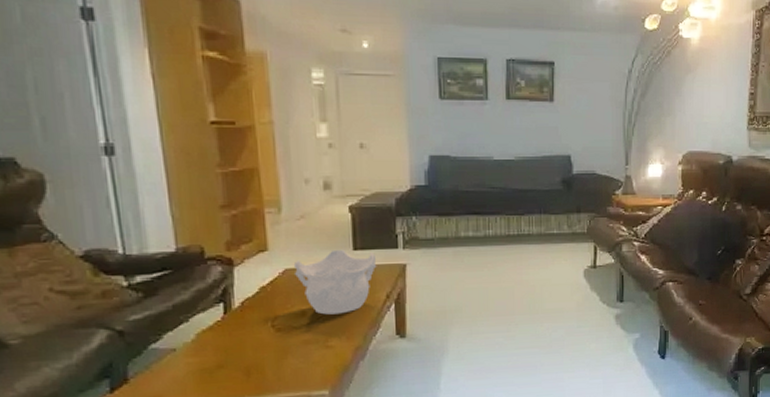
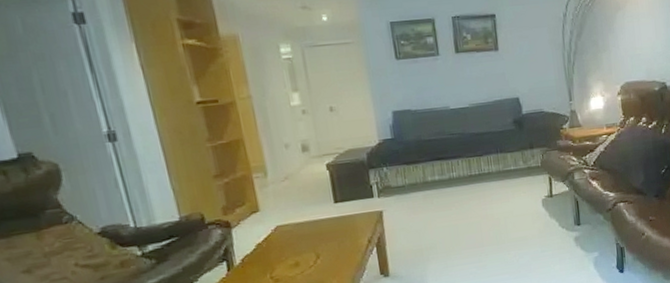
decorative bowl: present [293,249,377,315] -> none [283,203,357,263]

